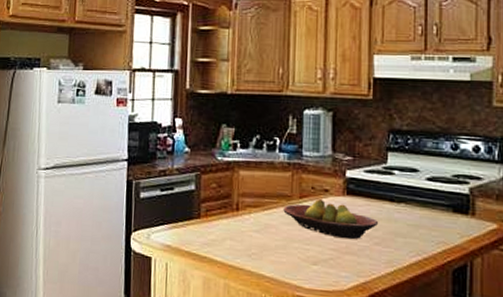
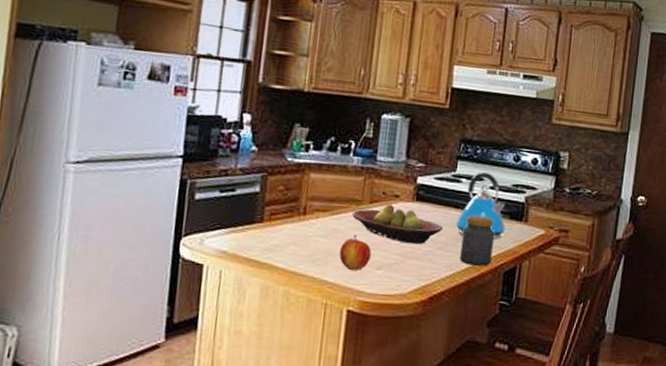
apple: none [273,230,305,265] -> present [339,235,371,270]
kettle: none [391,163,449,234] -> present [455,172,506,239]
jar: none [400,208,437,263] -> present [460,215,494,266]

